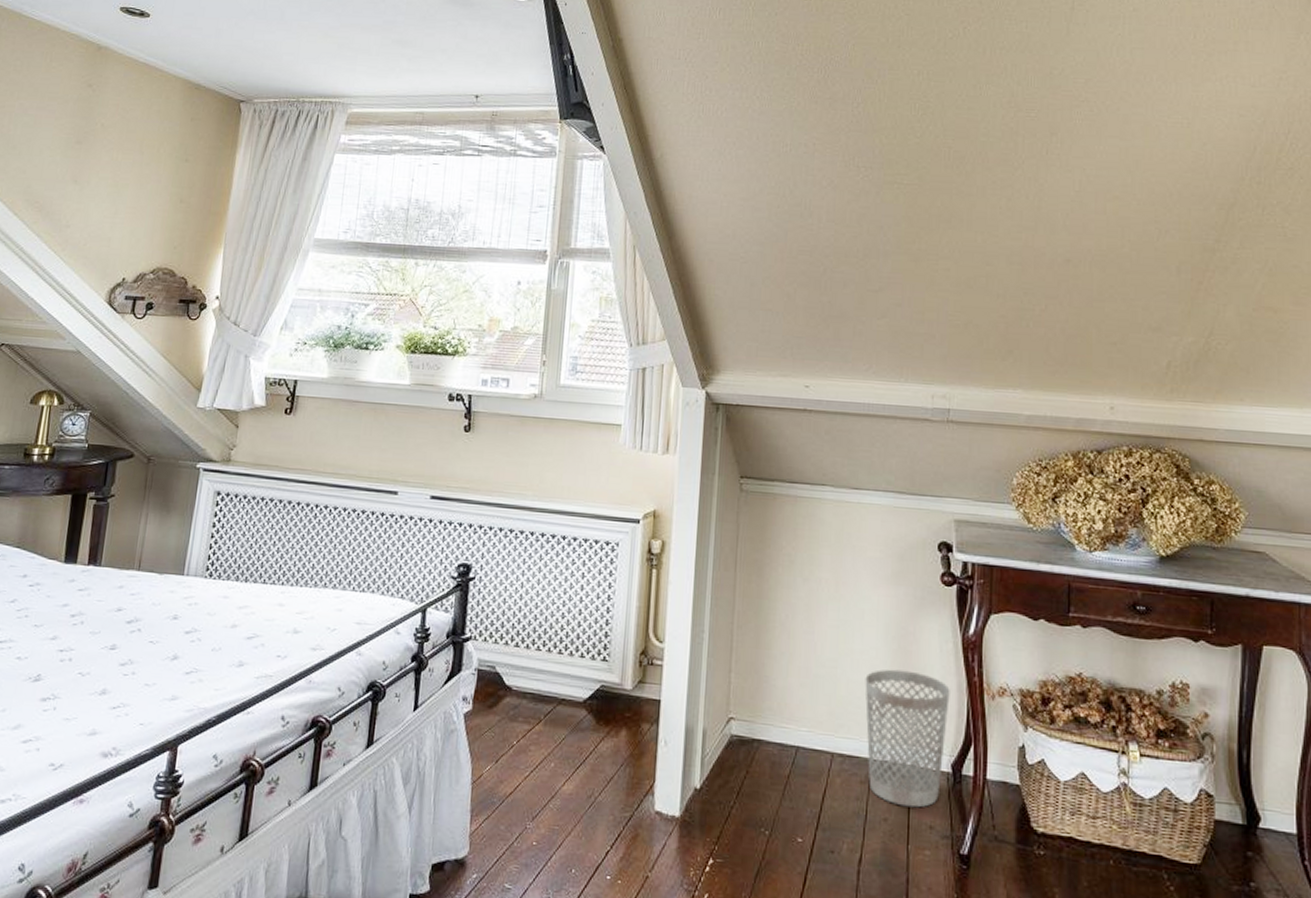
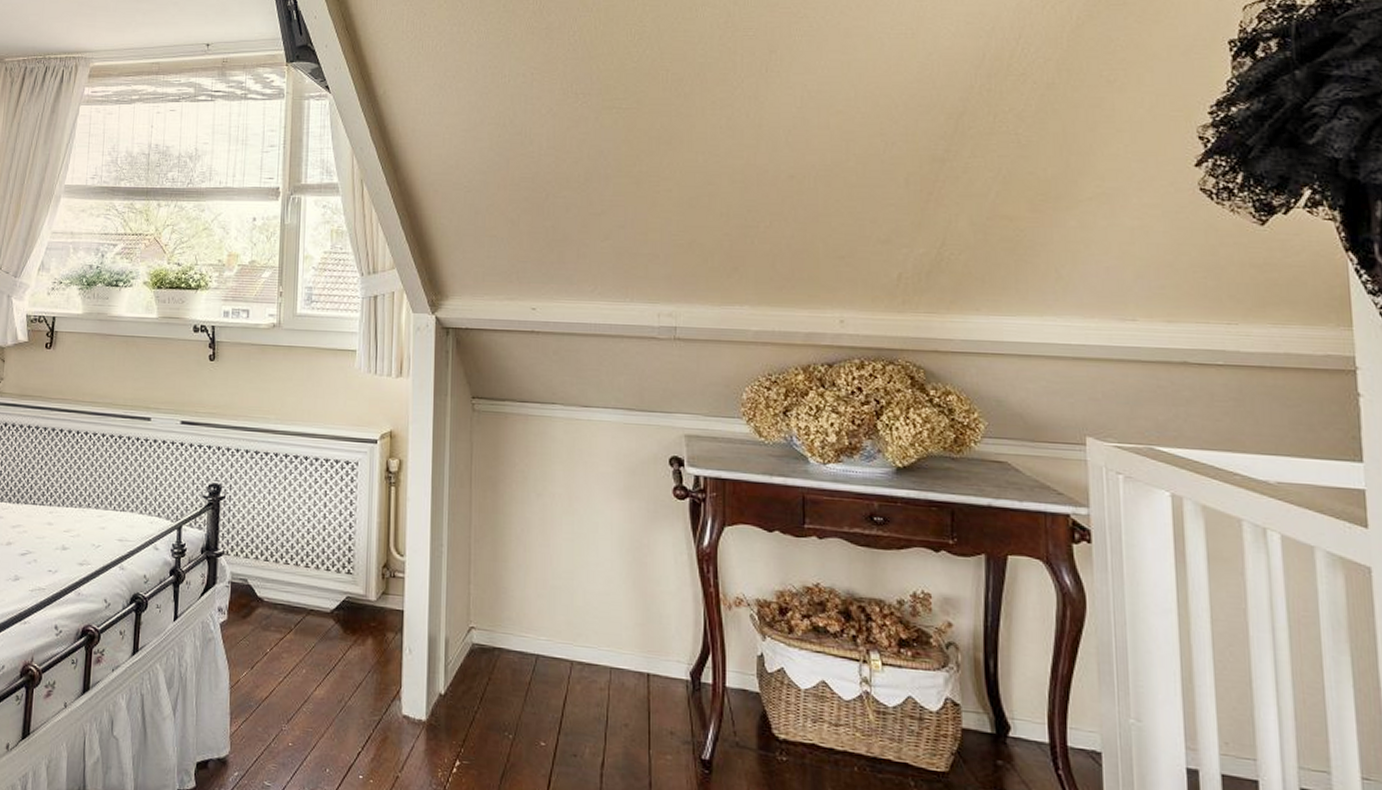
wastebasket: present [865,669,950,808] -> none [601,580,686,714]

